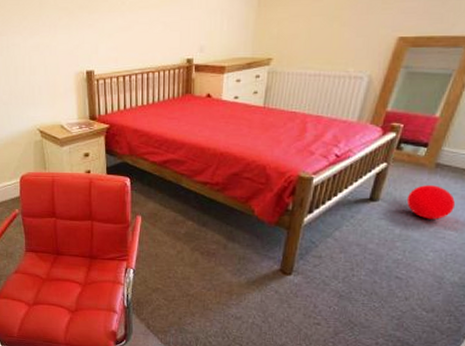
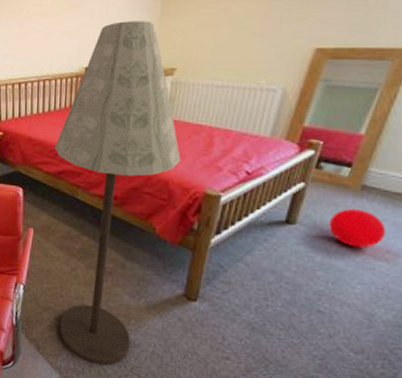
floor lamp: none [160,12,277,338] -> present [55,21,181,366]

